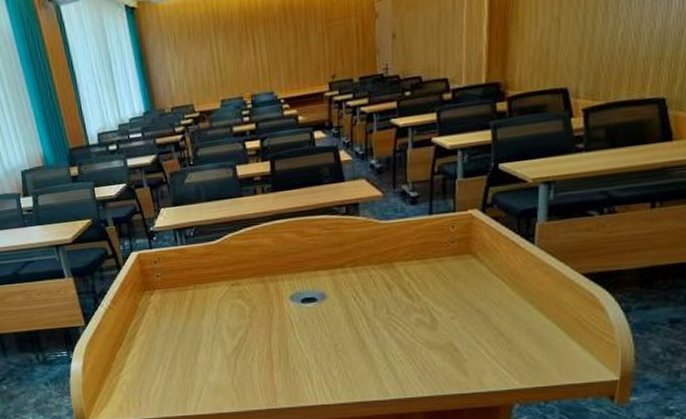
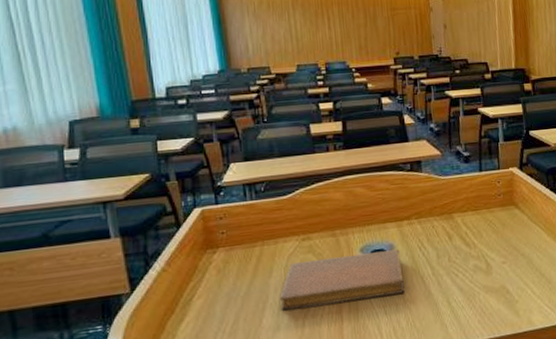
notebook: none [212,298,337,351] -> present [280,249,405,311]

